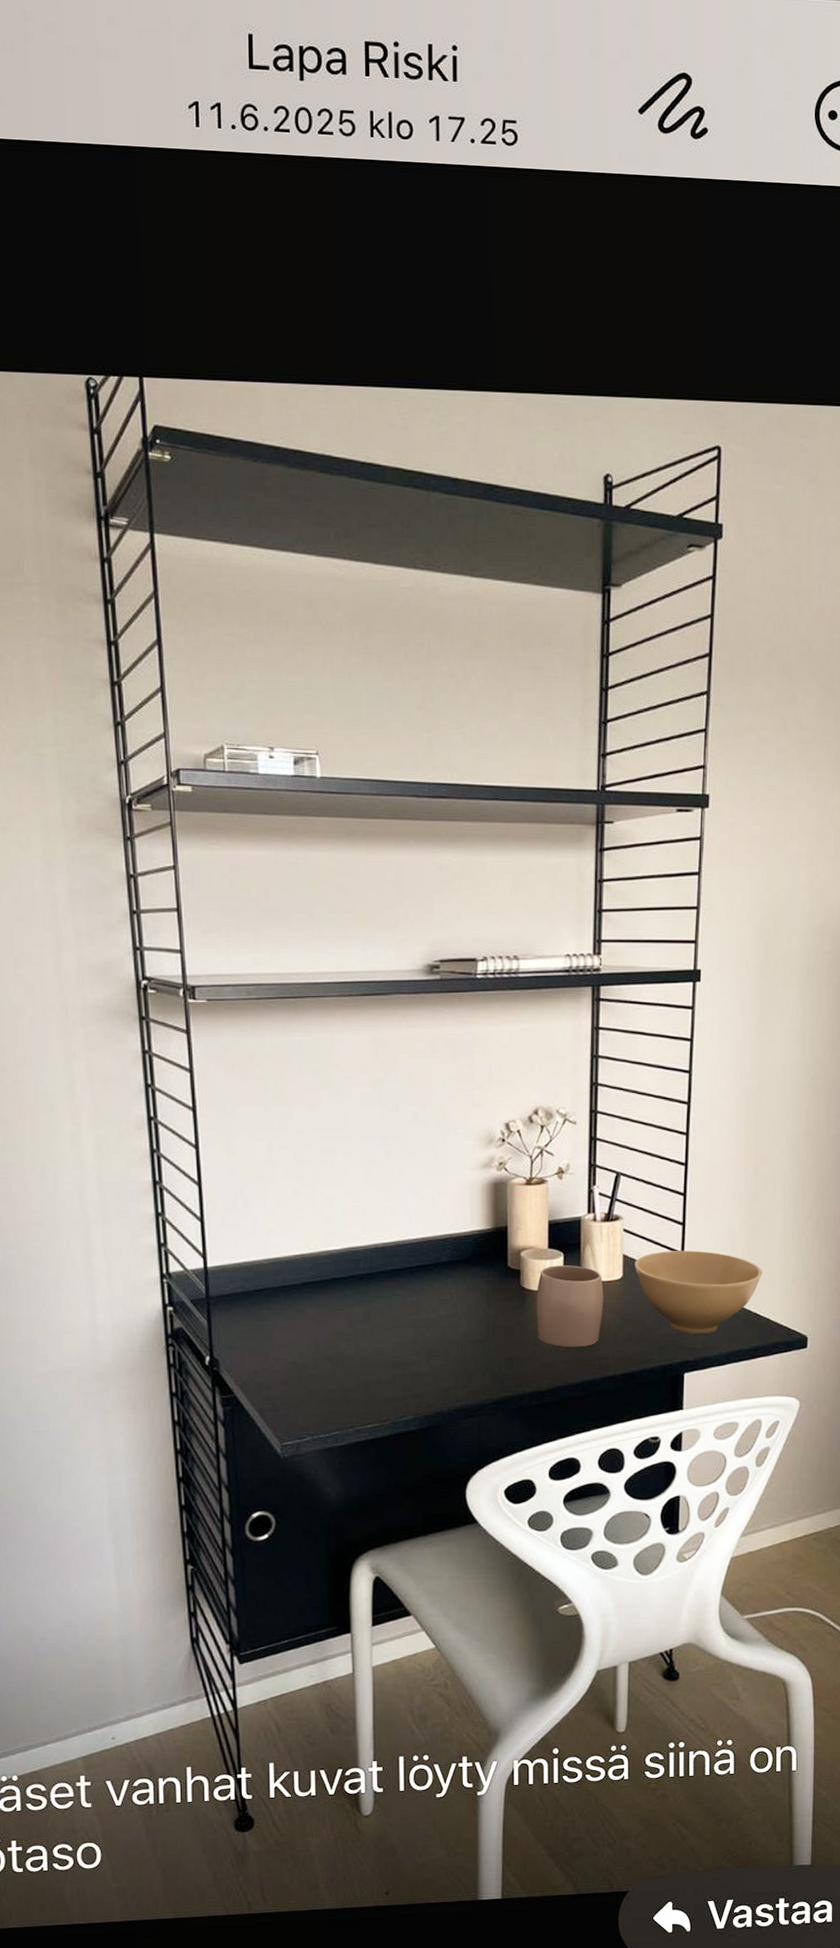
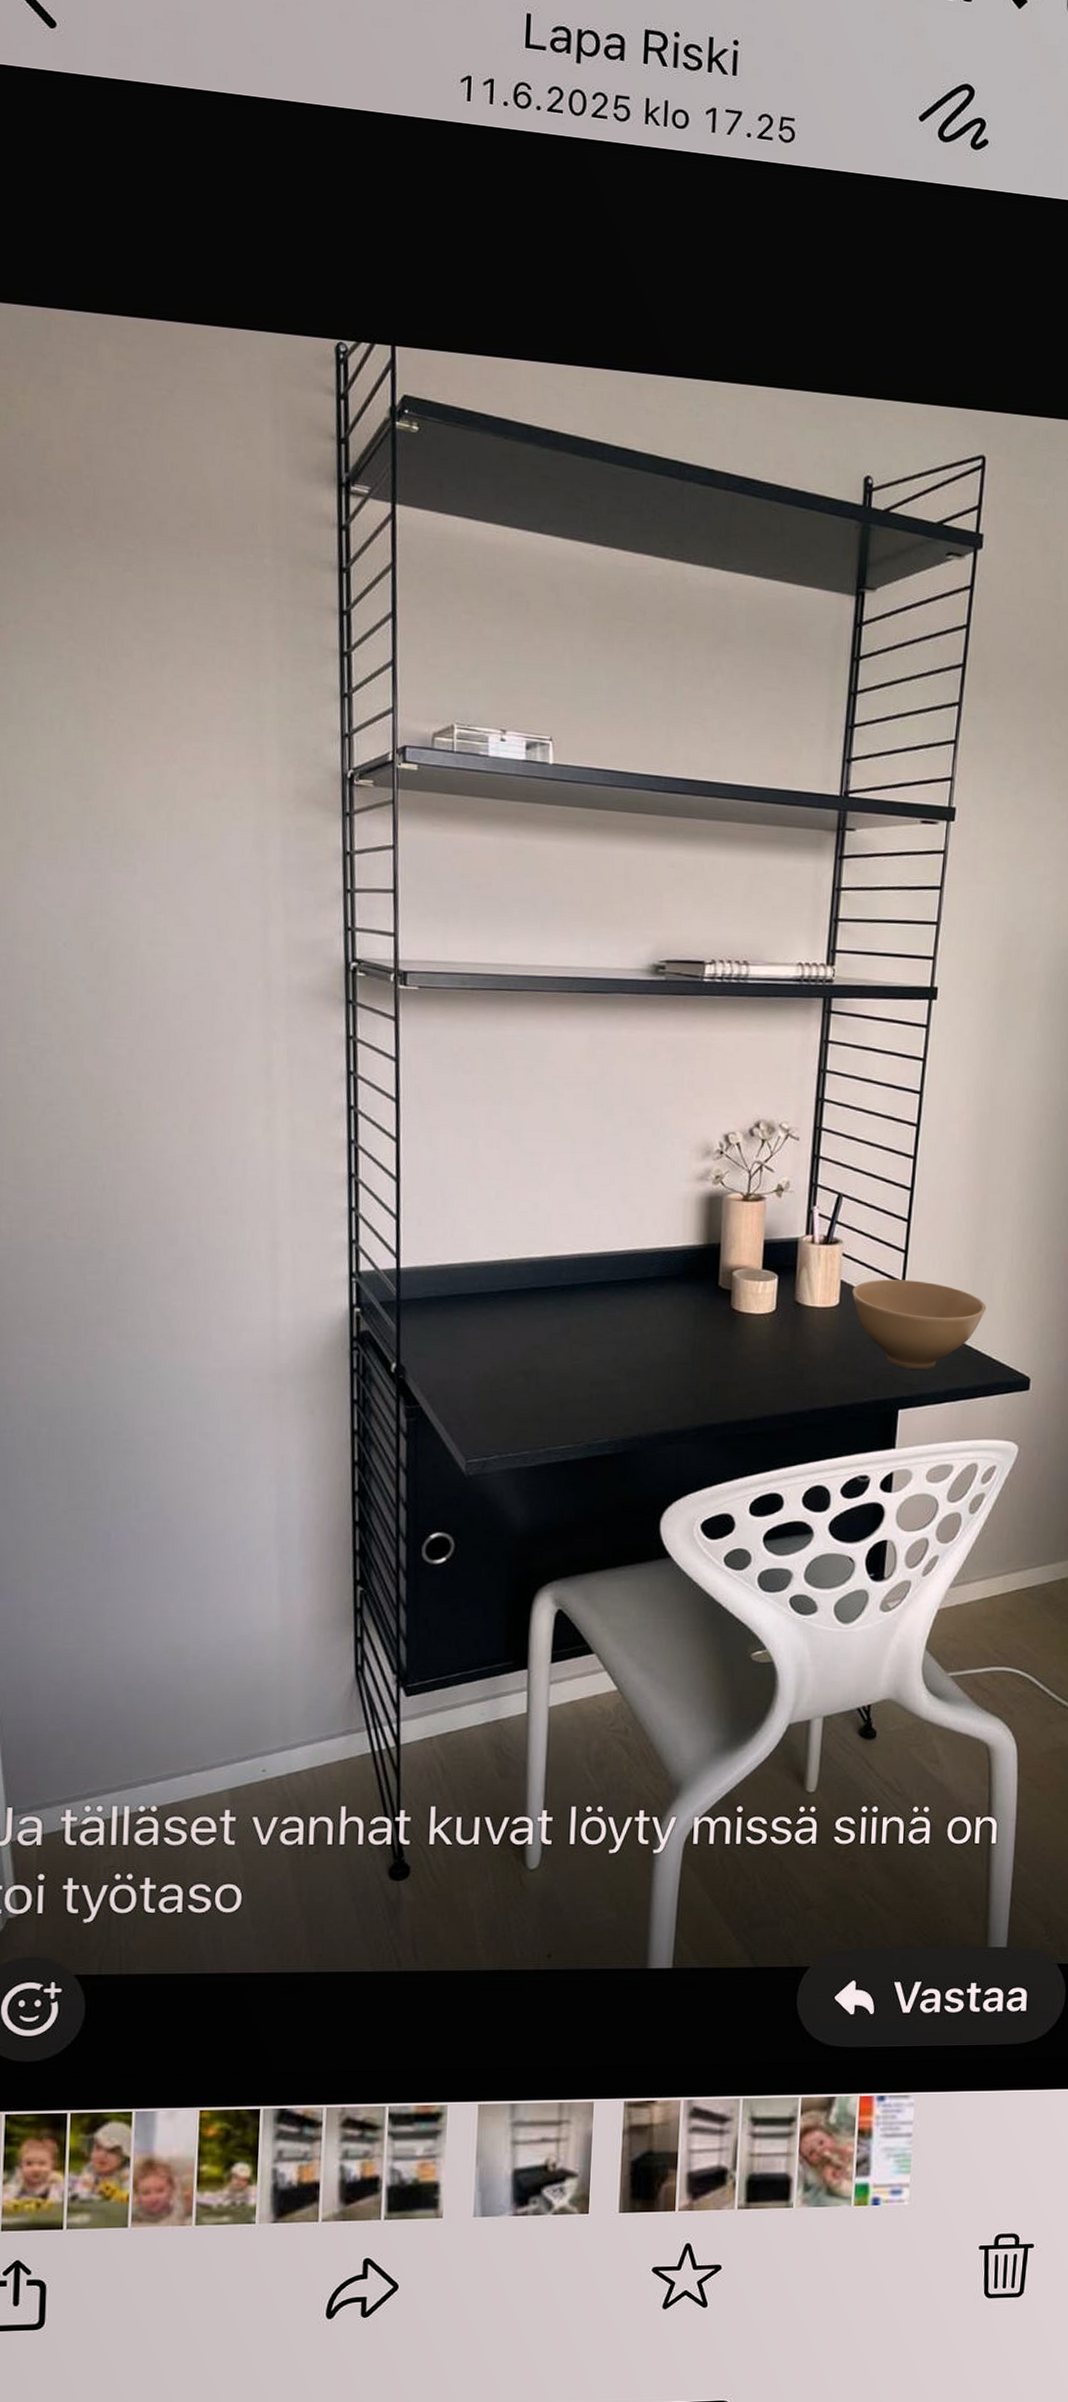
mug: present [536,1265,604,1348] -> none [745,1287,818,1377]

